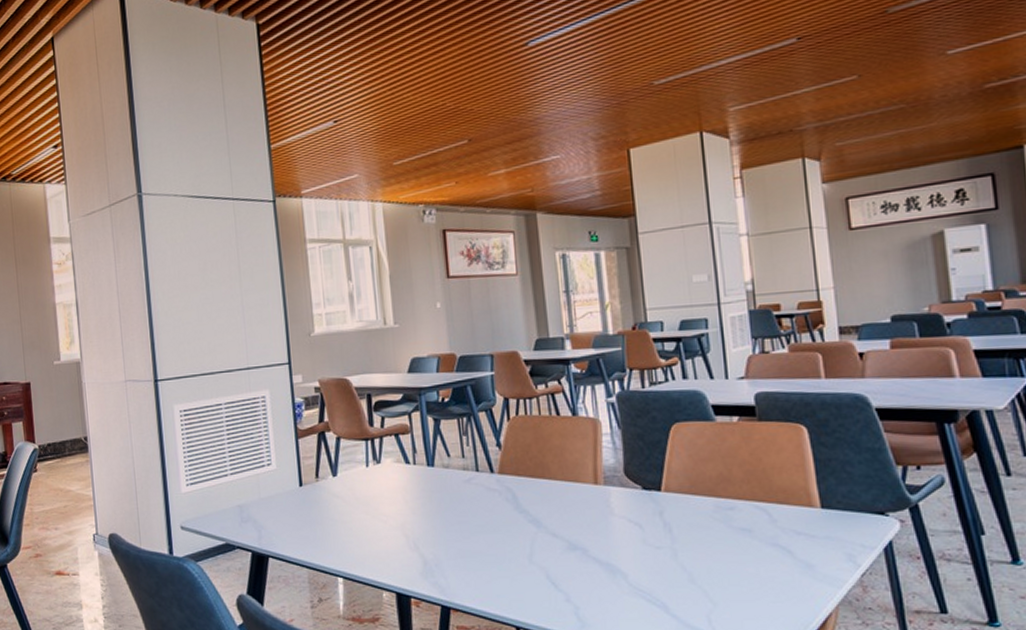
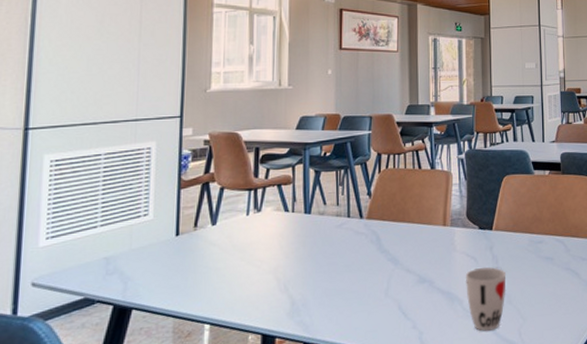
cup: none [629,537,686,613] -> present [466,267,506,331]

